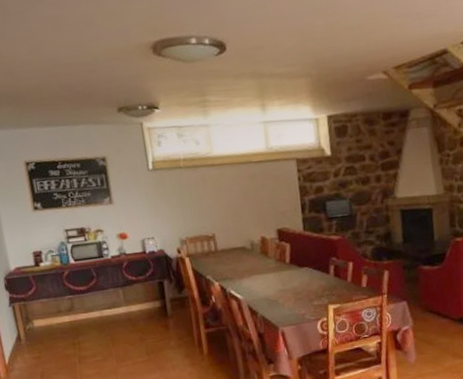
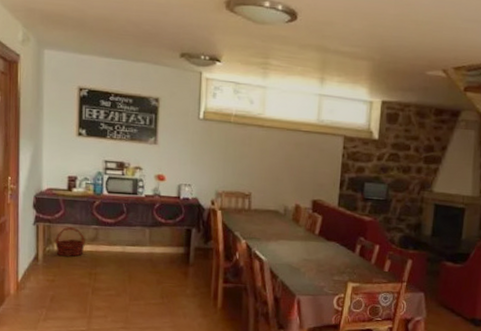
basket: none [32,301,64,332] -> present [54,226,86,257]

